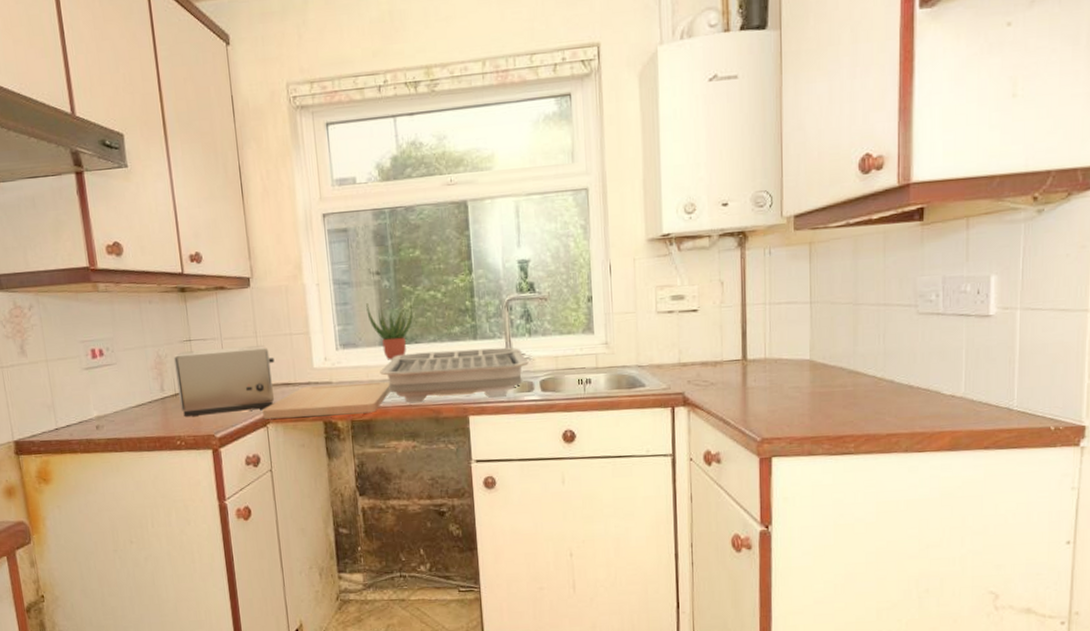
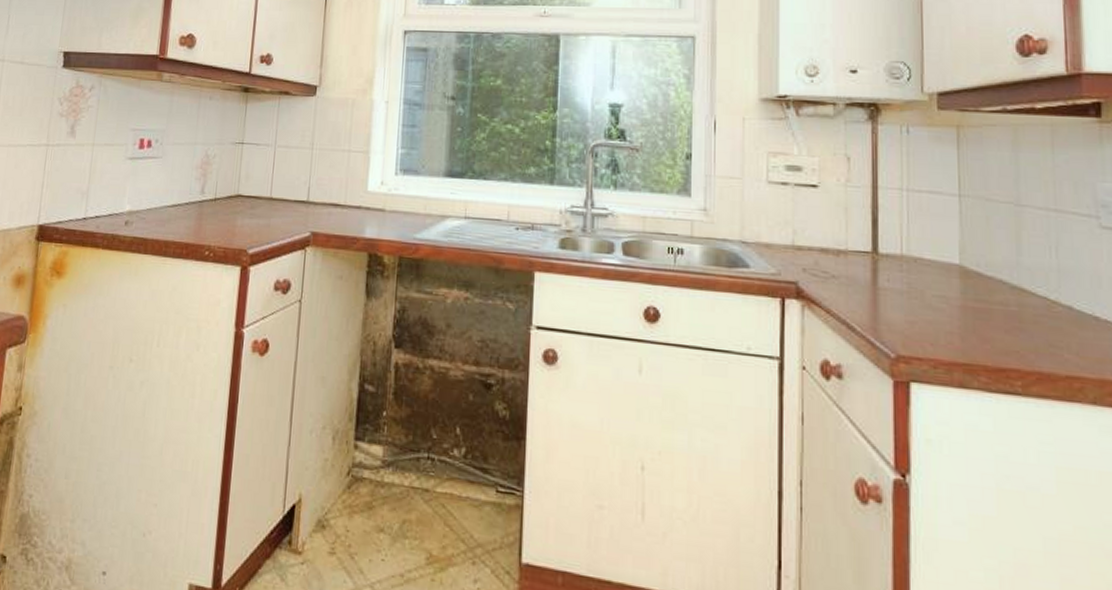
toaster: present [173,344,275,418] -> none [217,154,327,230]
cutting board: present [262,381,391,419] -> none [303,211,449,251]
potted plant: present [366,301,414,360] -> none [435,128,486,194]
dish rack: present [380,347,529,404] -> none [439,189,611,257]

